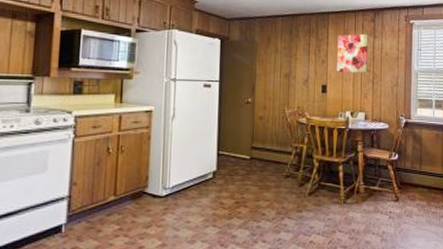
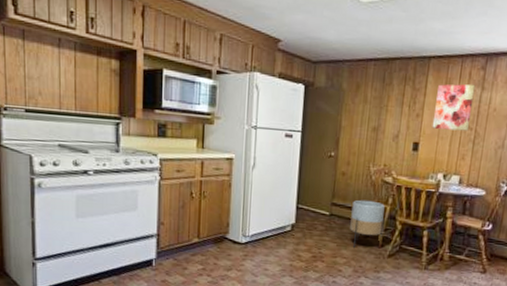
planter: none [270,141,302,189] -> present [350,200,385,248]

